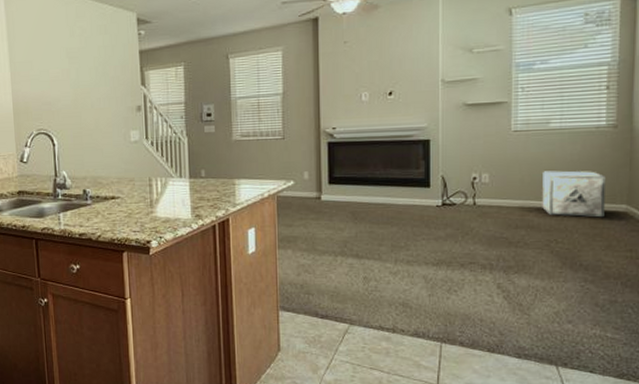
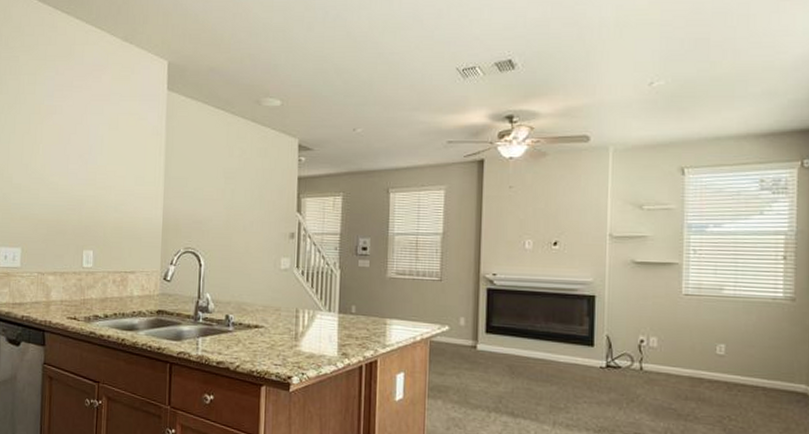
storage crate: present [542,170,606,218] -> none [714,340,783,397]

